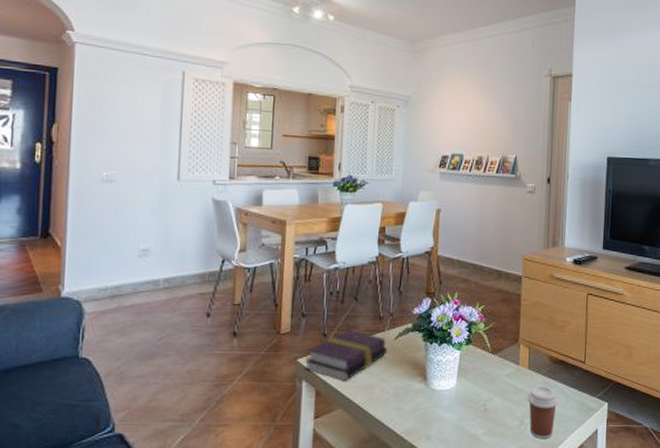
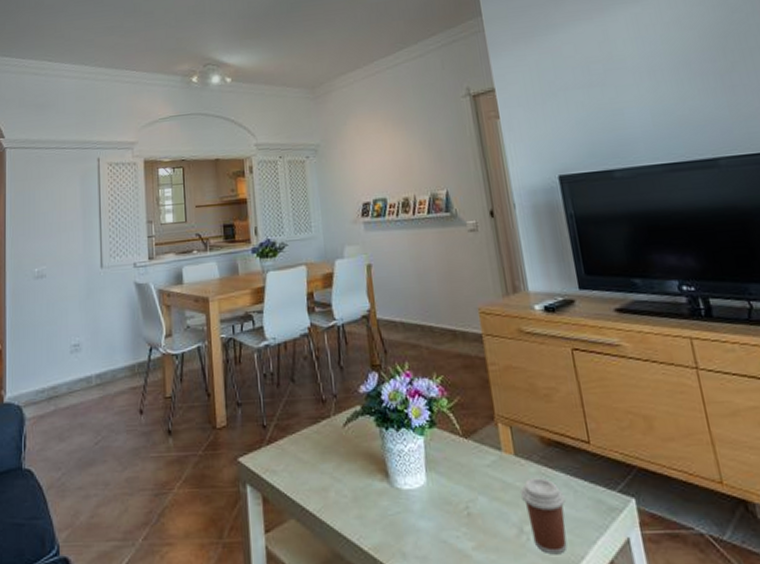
book: present [305,329,387,381] -> none [247,417,337,483]

